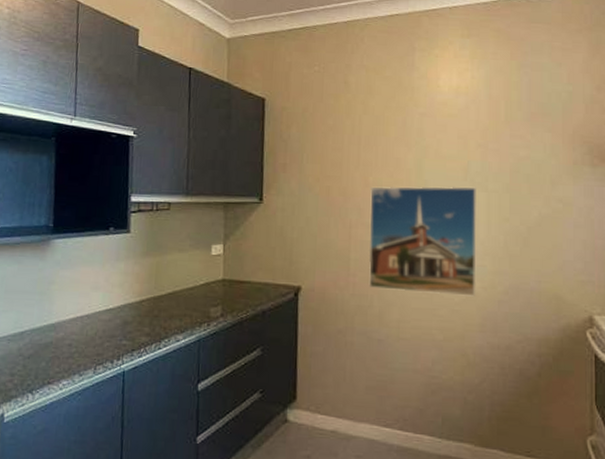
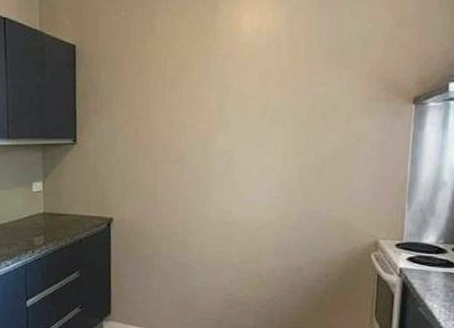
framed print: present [368,186,476,297] -> none [173,124,274,225]

